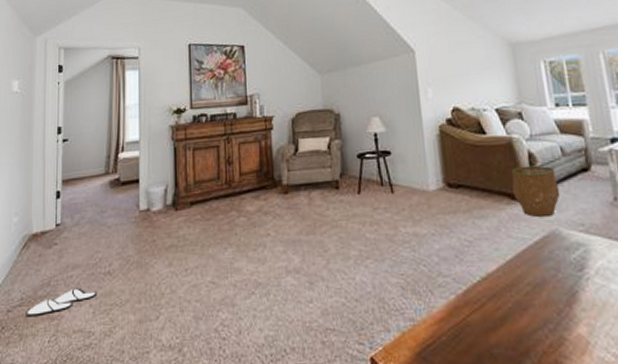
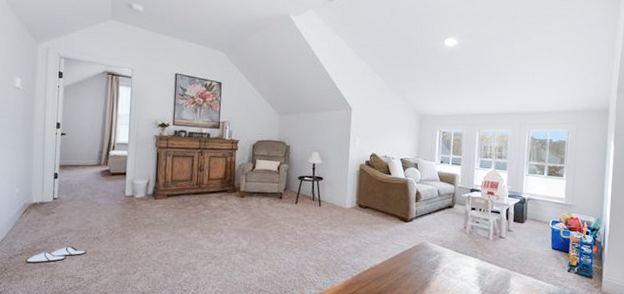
basket: present [511,165,561,217] -> none [401,199,432,233]

